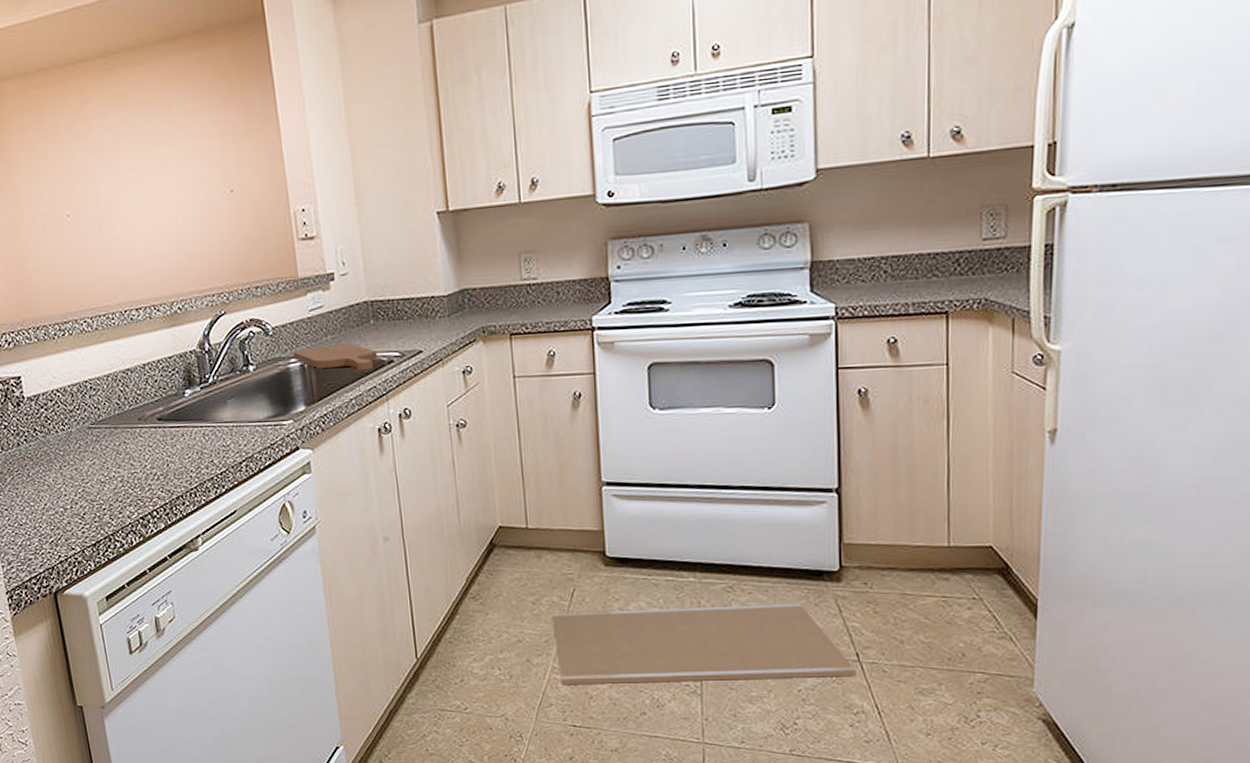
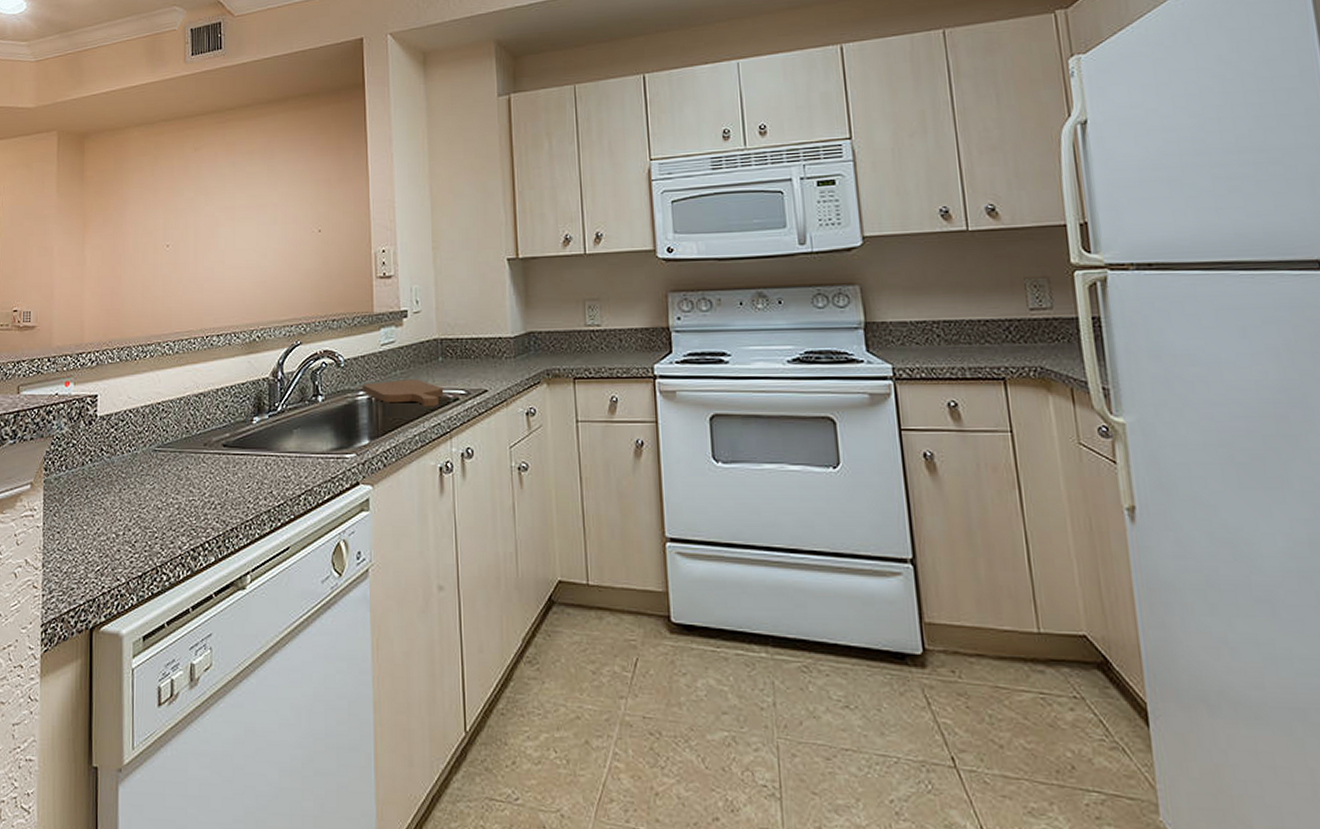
door mat: present [552,603,856,686] -> none [614,685,954,788]

